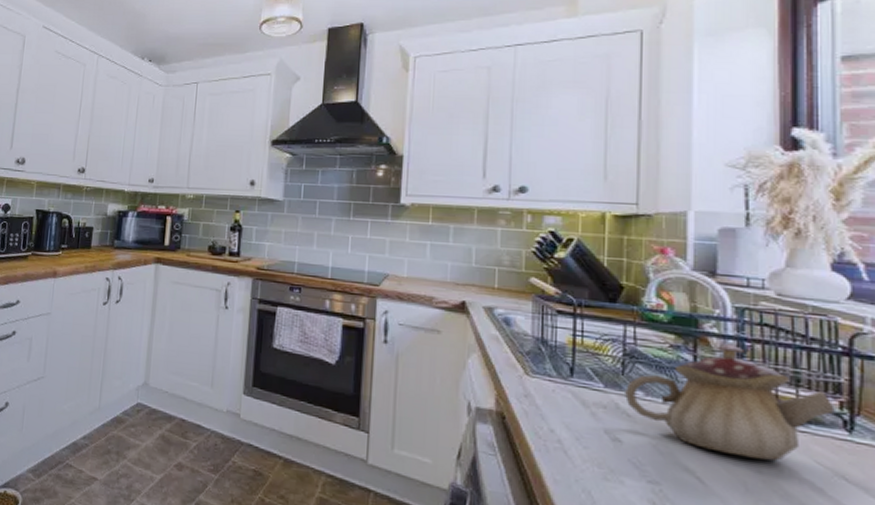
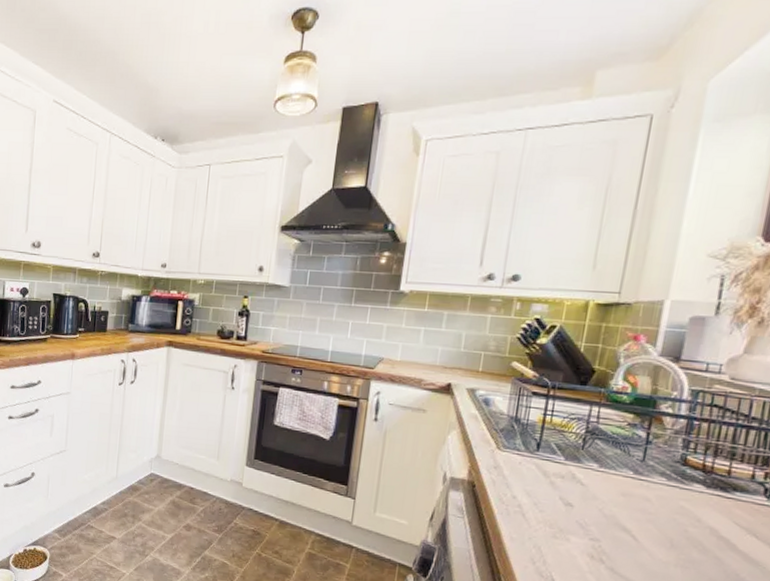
teapot: present [625,343,835,461] -> none [581,422,760,522]

